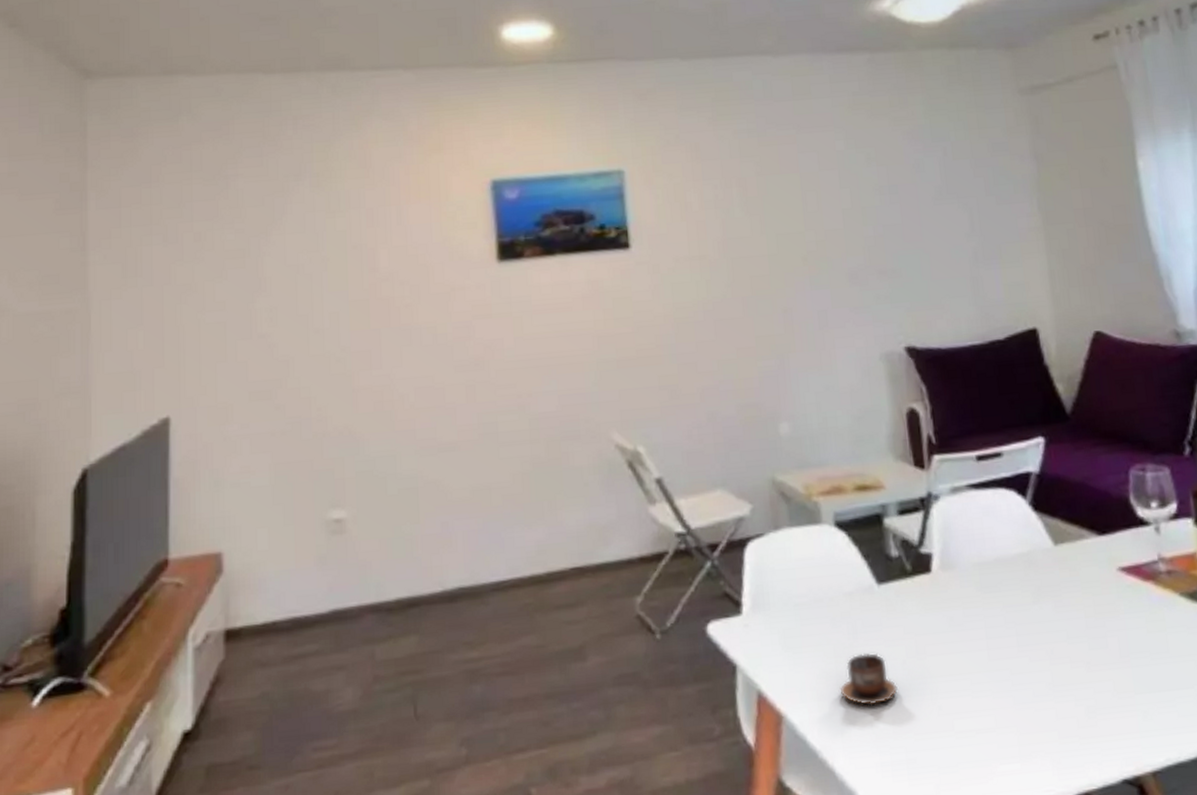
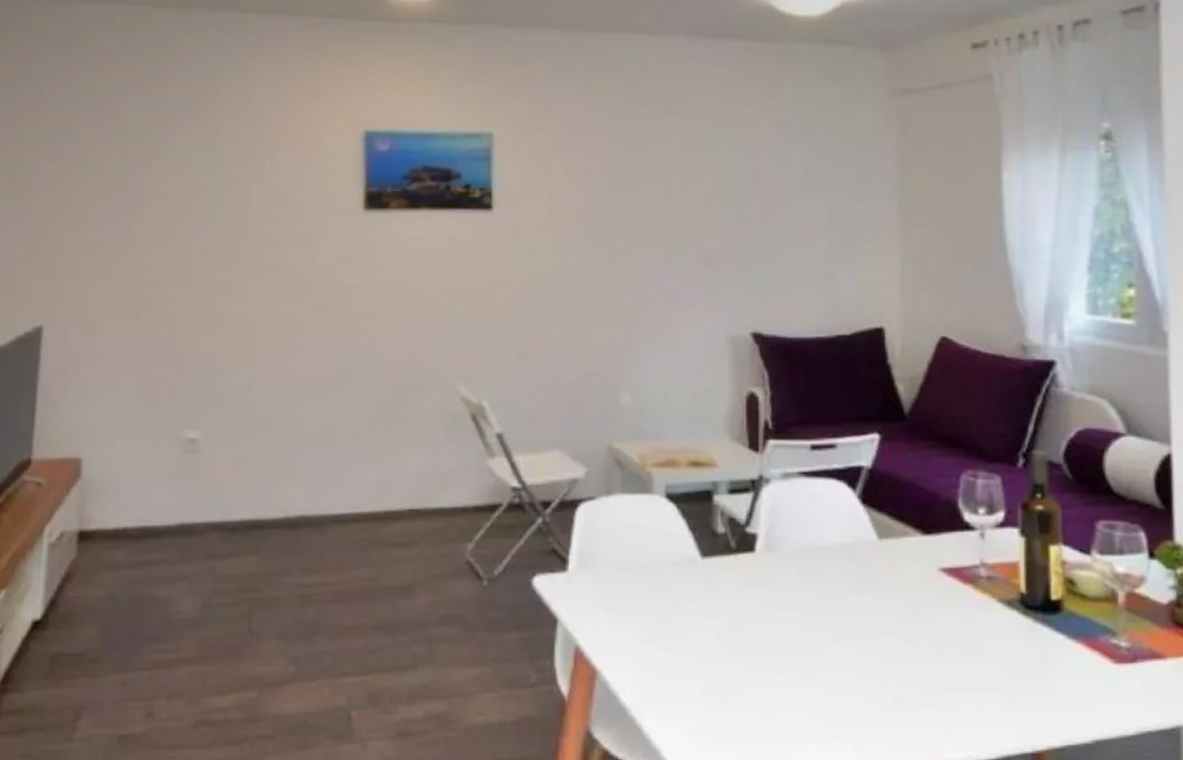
cup: present [839,652,898,706] -> none [655,621,711,672]

